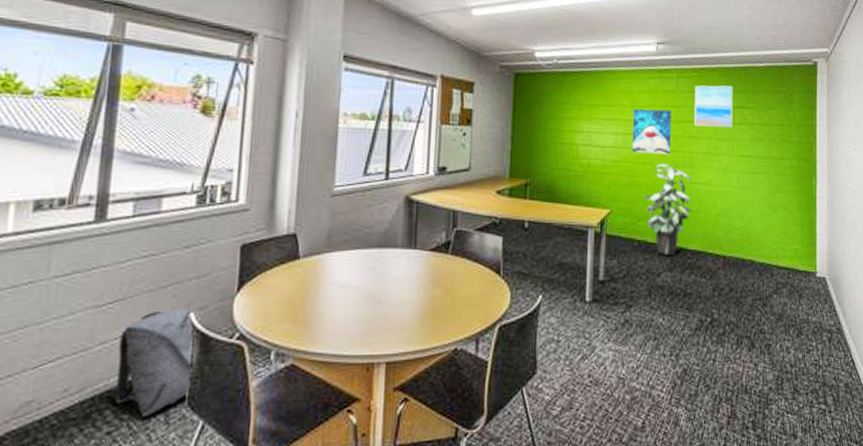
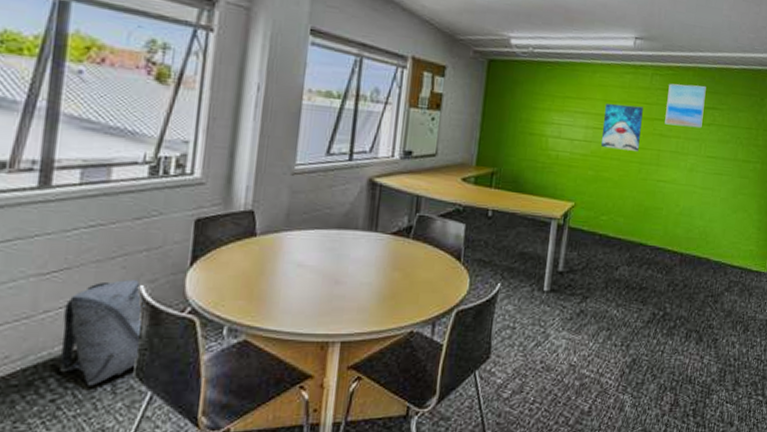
indoor plant: present [643,164,692,256] -> none [608,160,658,251]

